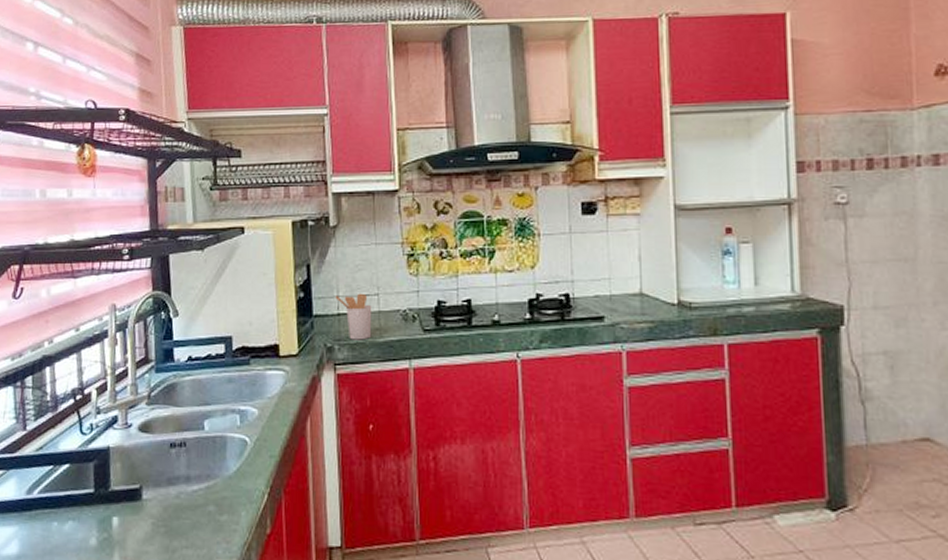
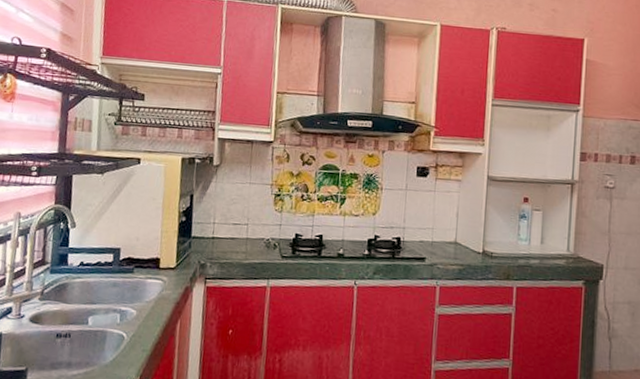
utensil holder: present [335,293,372,340] -> none [211,222,242,261]

